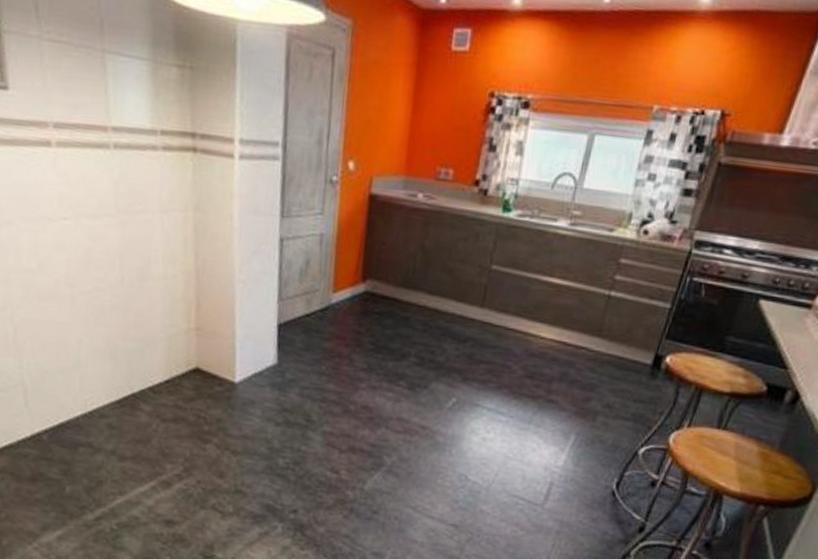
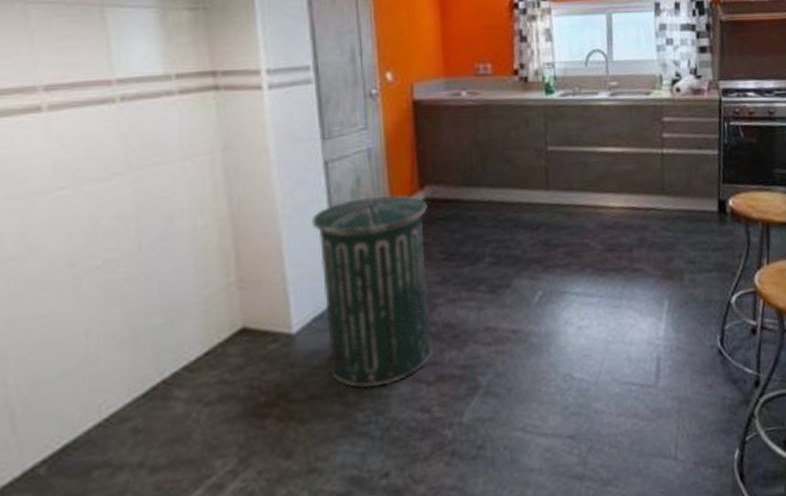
trash can: none [261,278,366,443] -> present [311,195,434,388]

